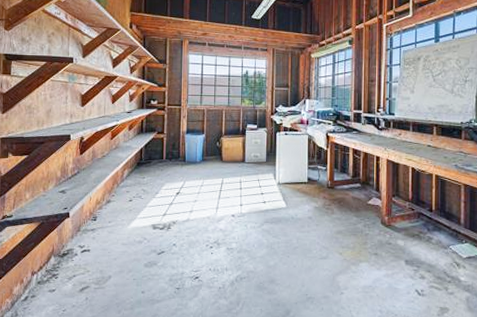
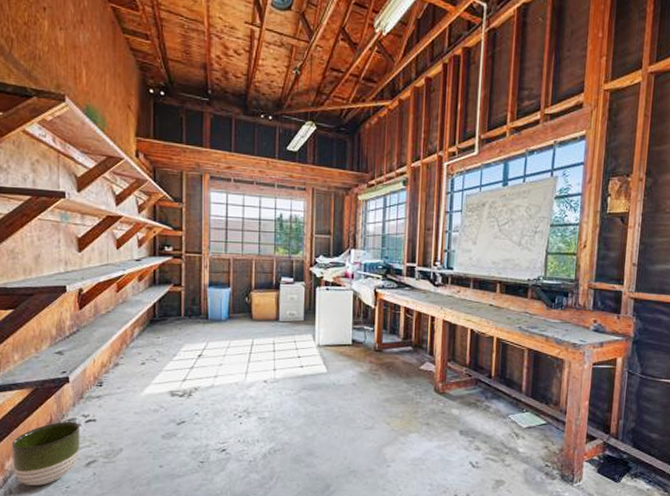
planter: none [19,251,76,309] -> present [11,421,80,485]

